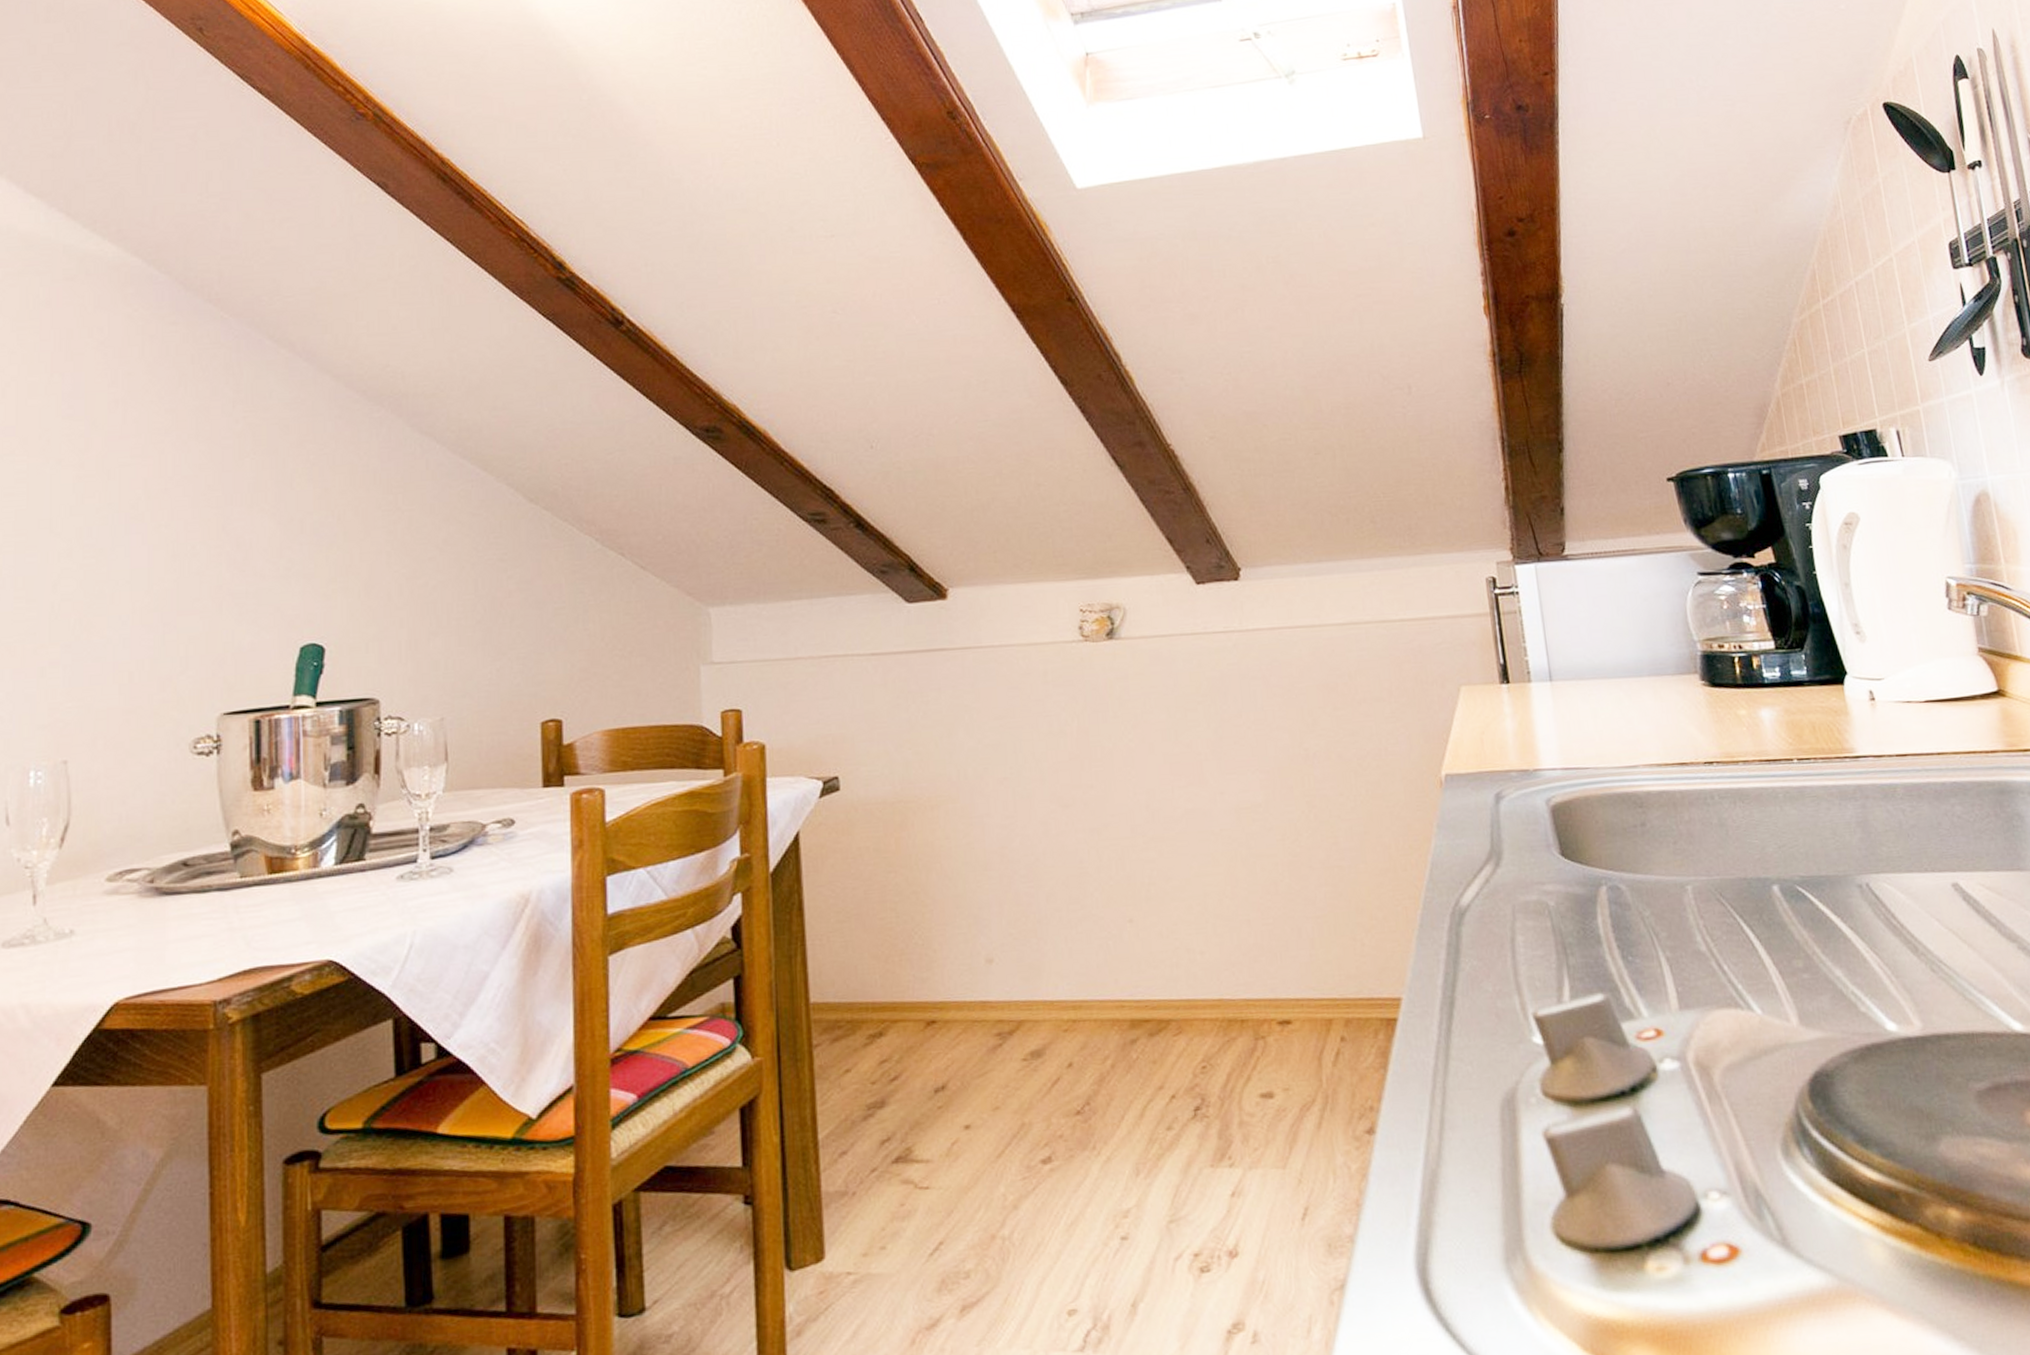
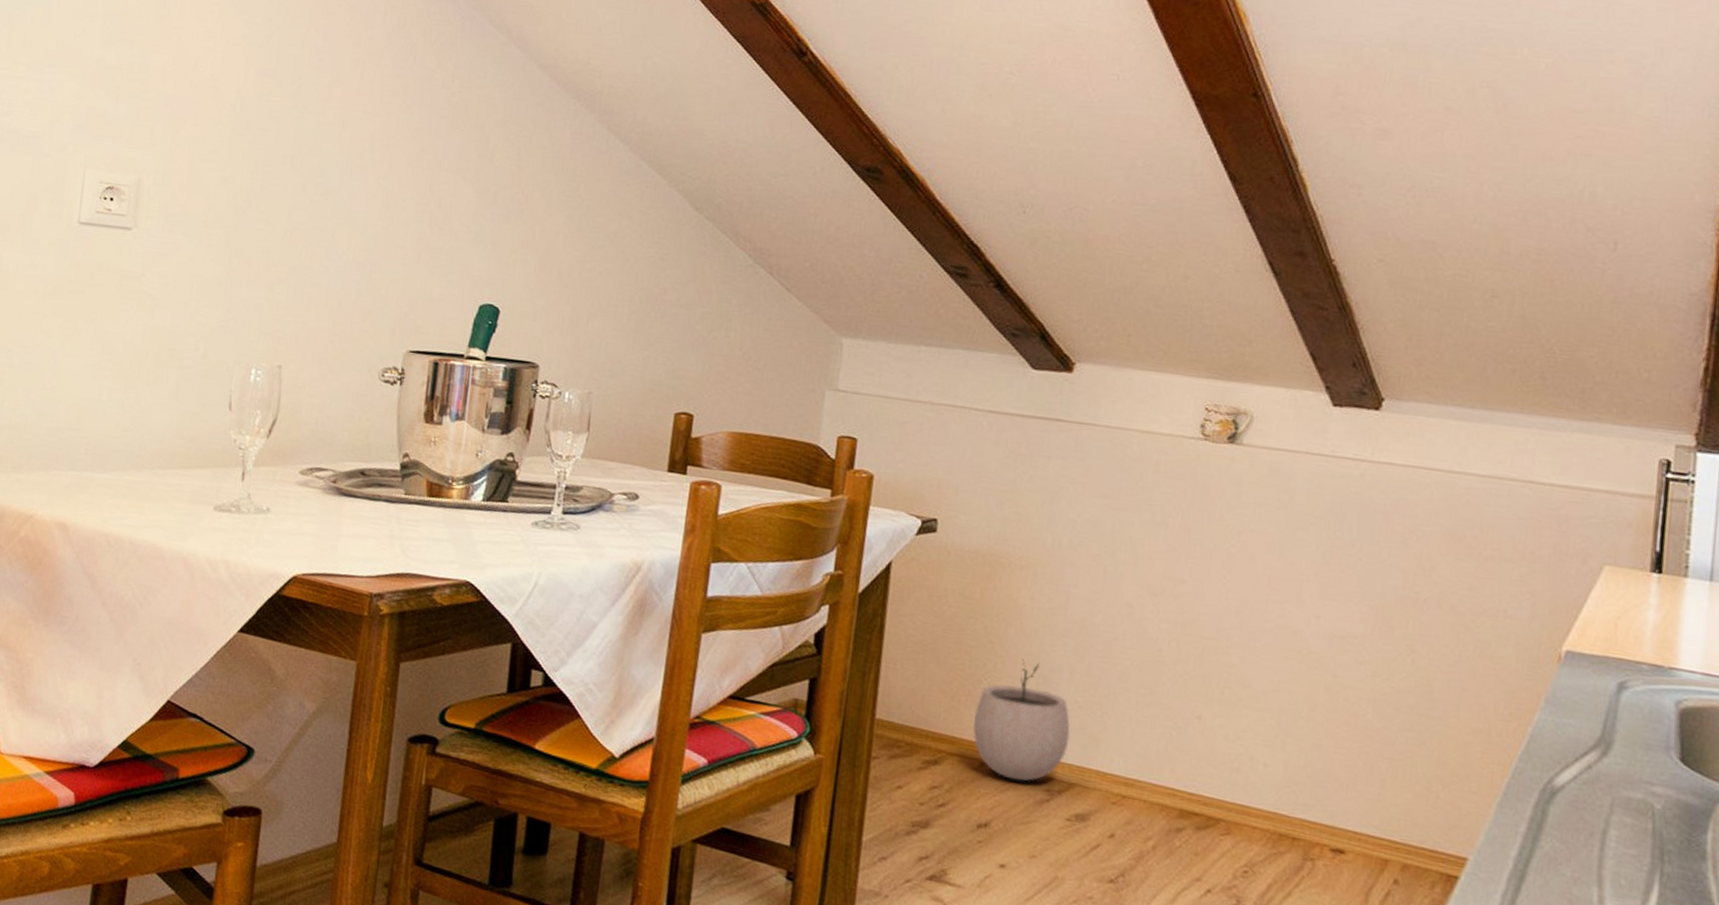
plant pot: none [911,902,1011,1033] -> present [972,659,1070,782]

